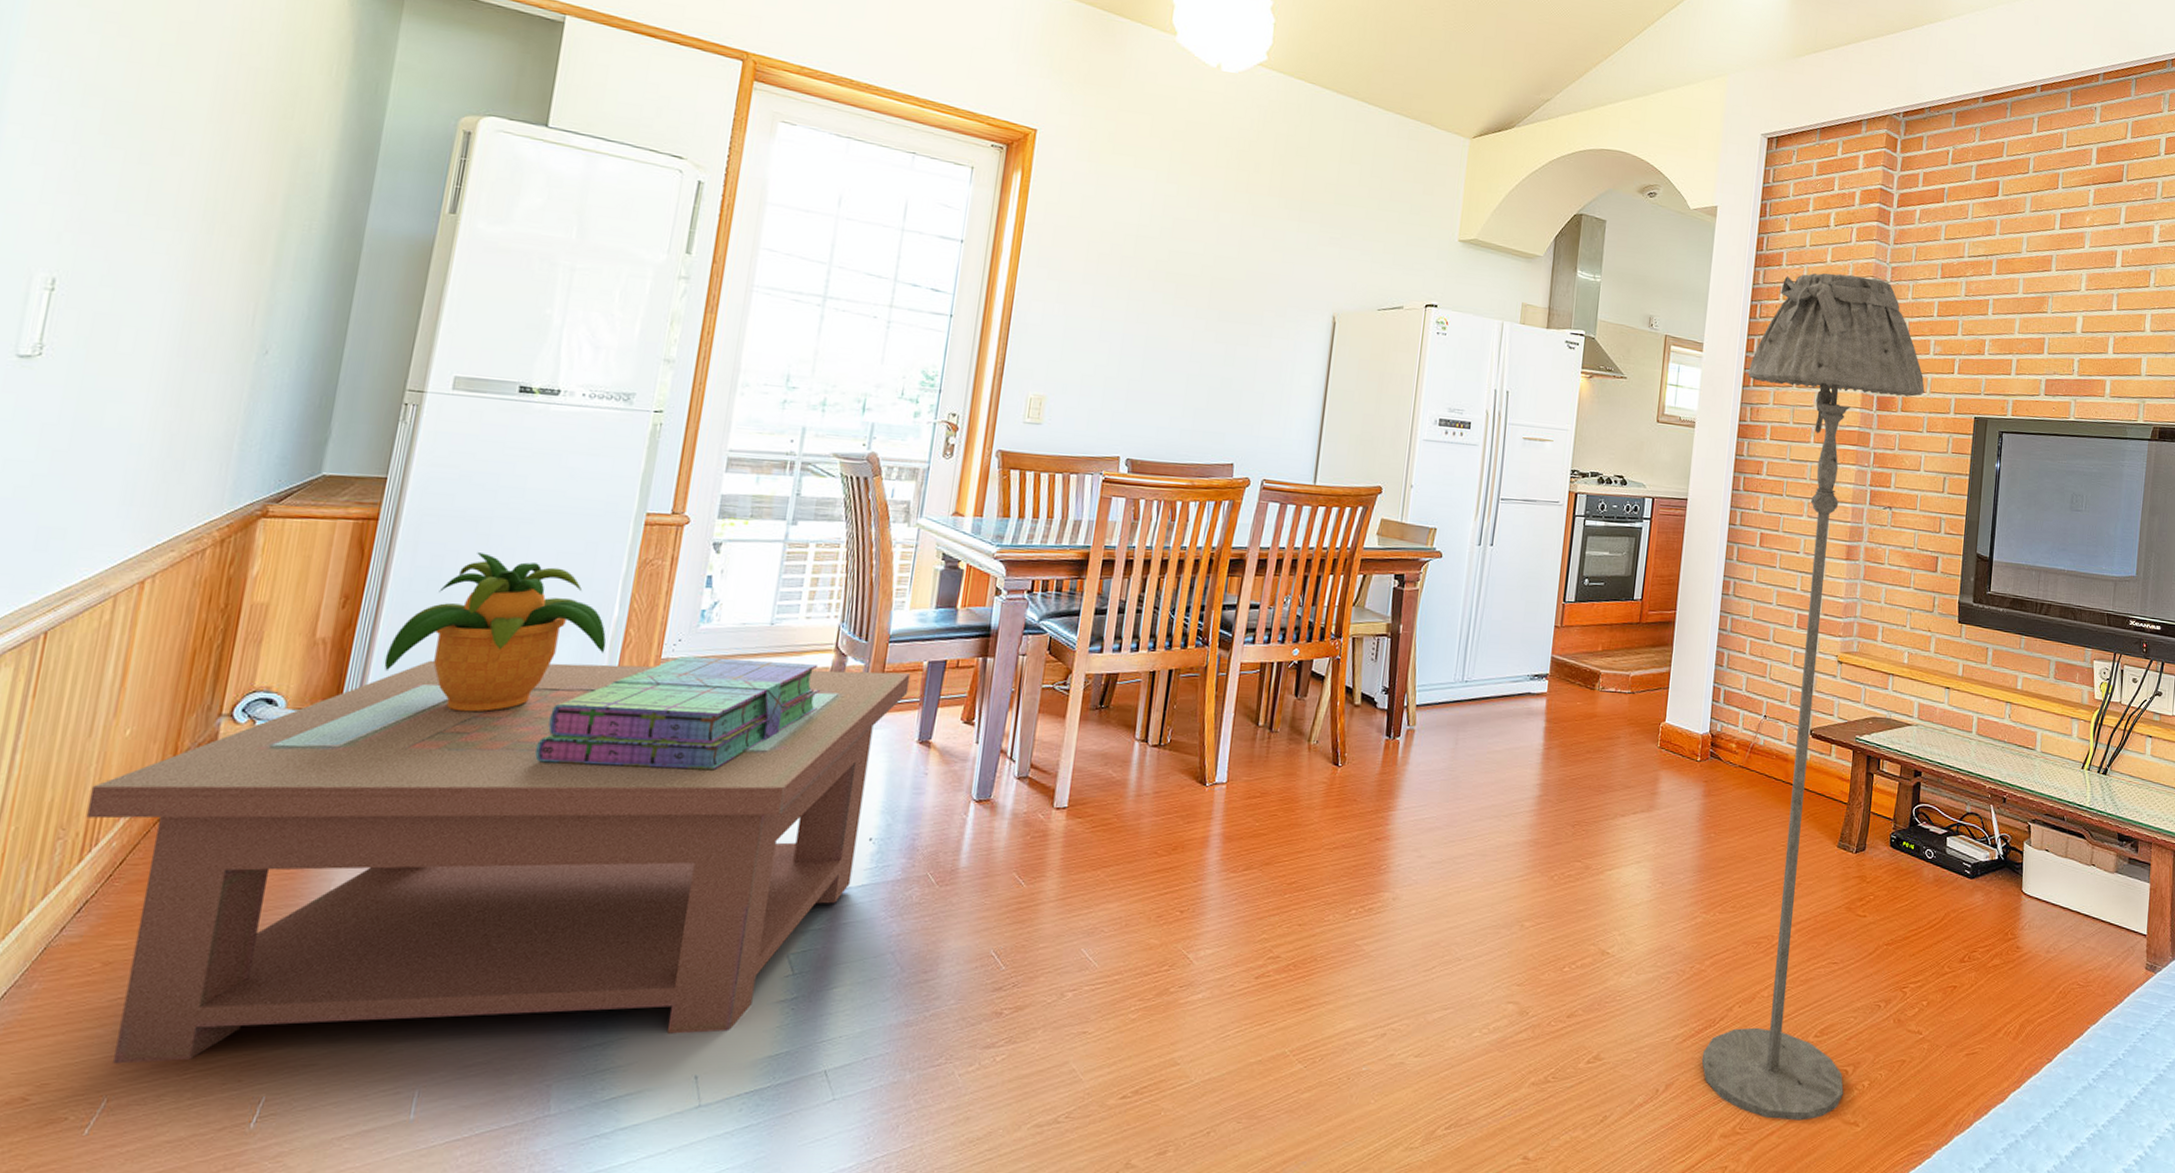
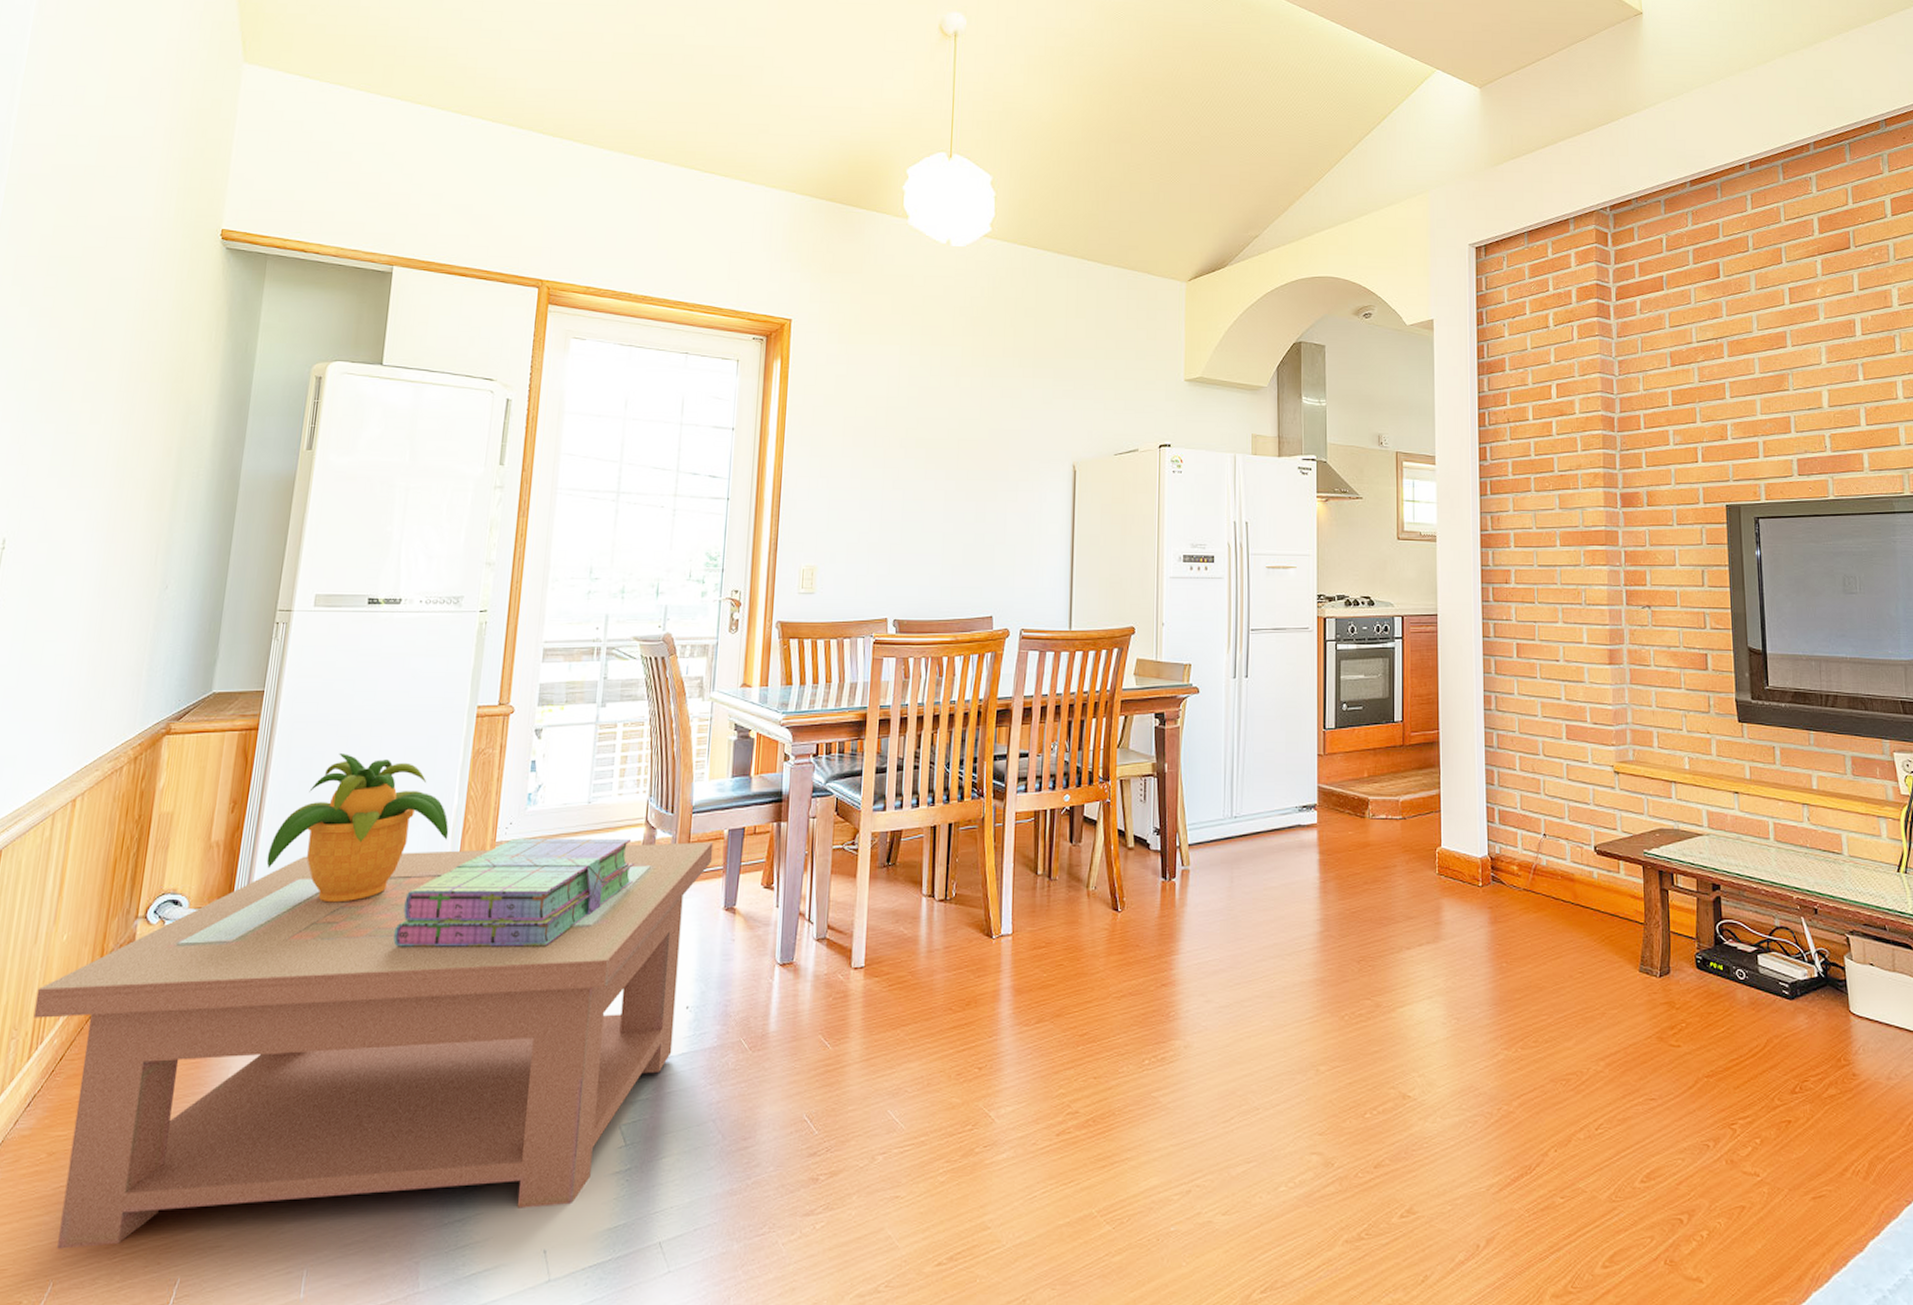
floor lamp: present [1701,273,1925,1121] -> none [1484,372,1681,1277]

